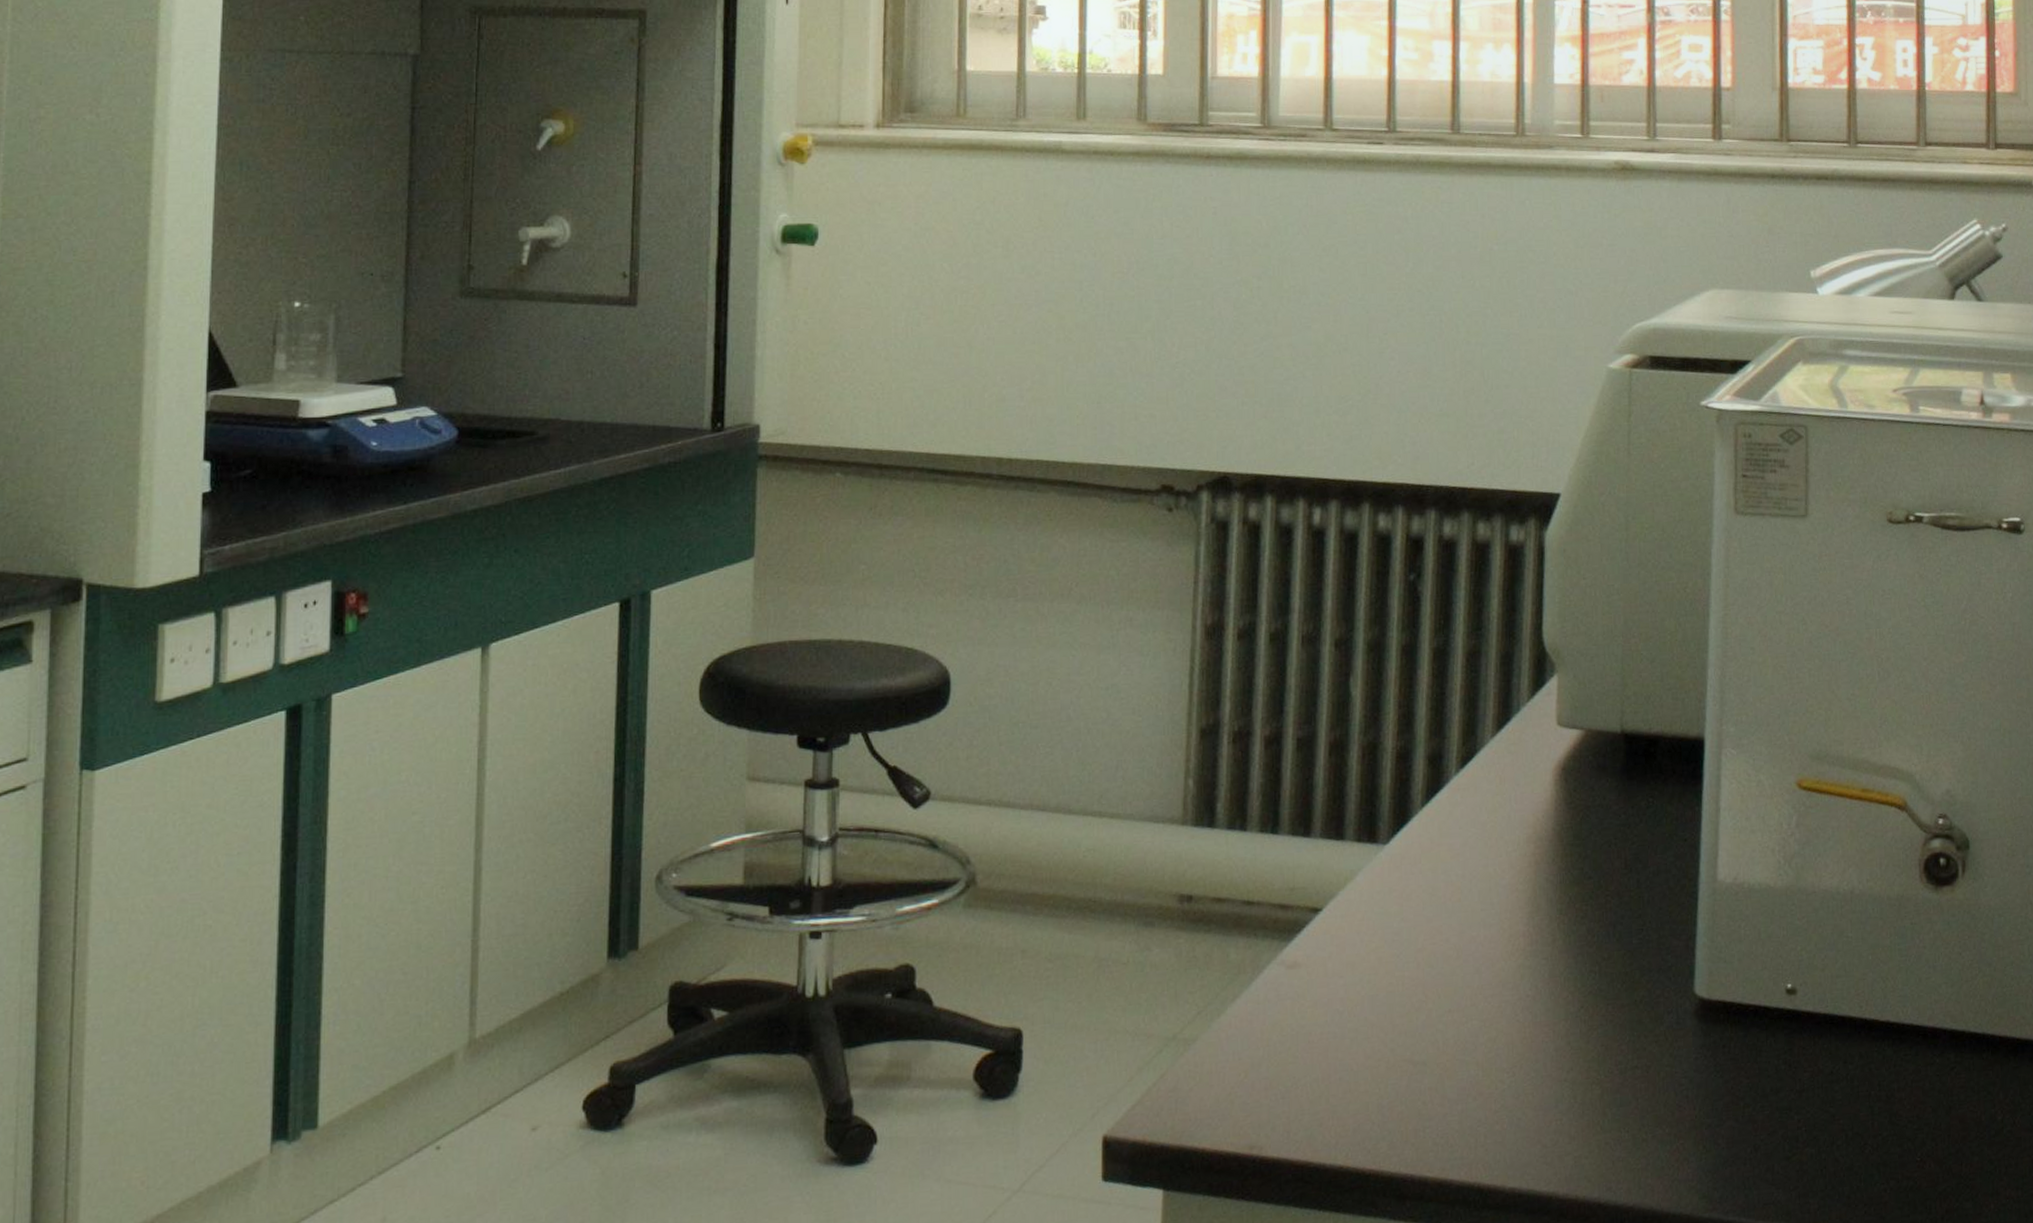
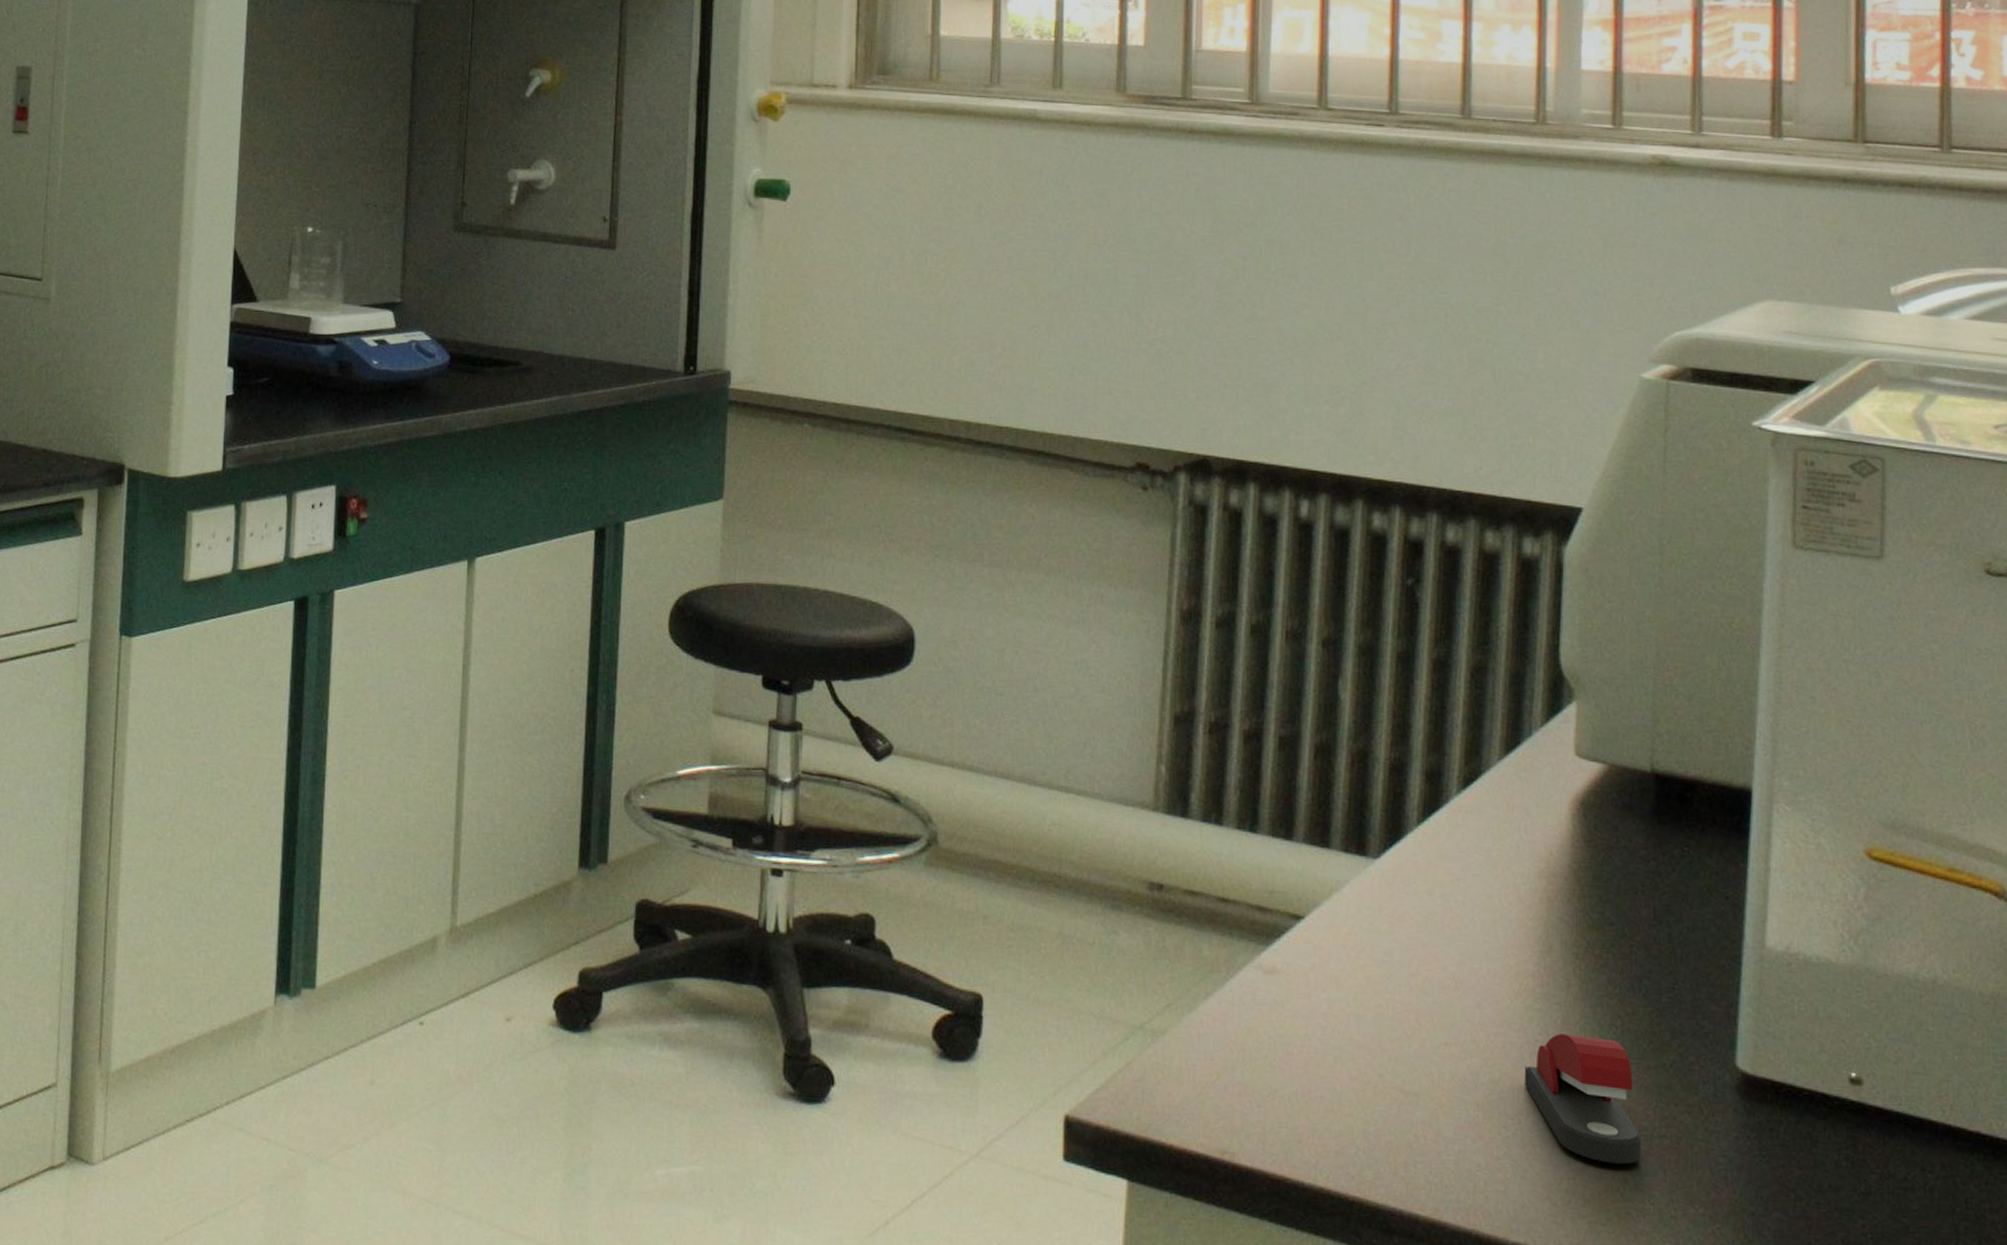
stapler: none [1517,985,1618,1100] -> present [1524,1034,1642,1164]

